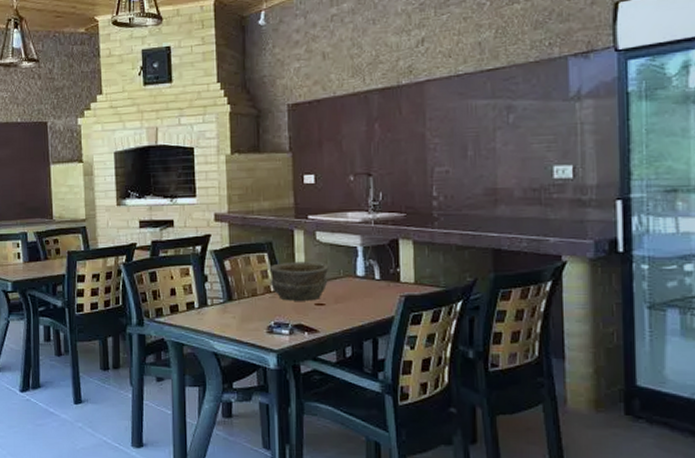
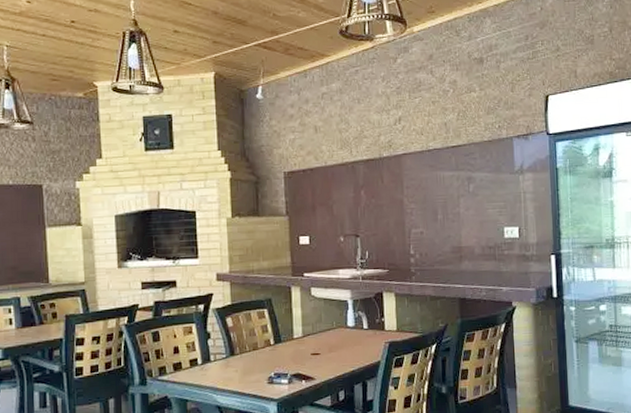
bowl: present [269,261,329,301] -> none [269,315,323,353]

